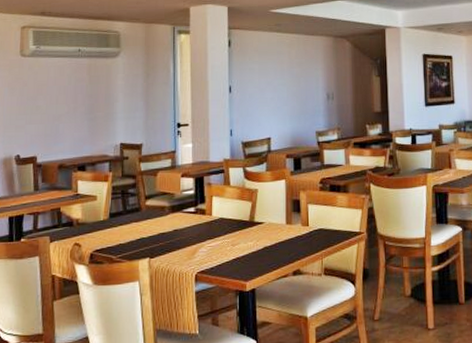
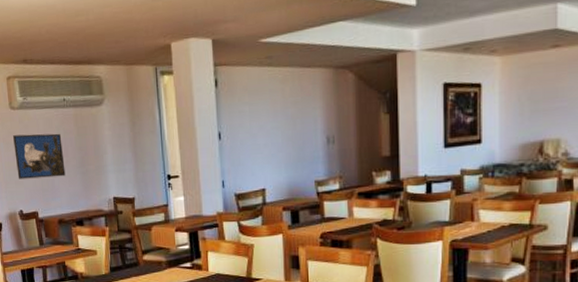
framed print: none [19,80,73,124] -> present [13,133,66,179]

